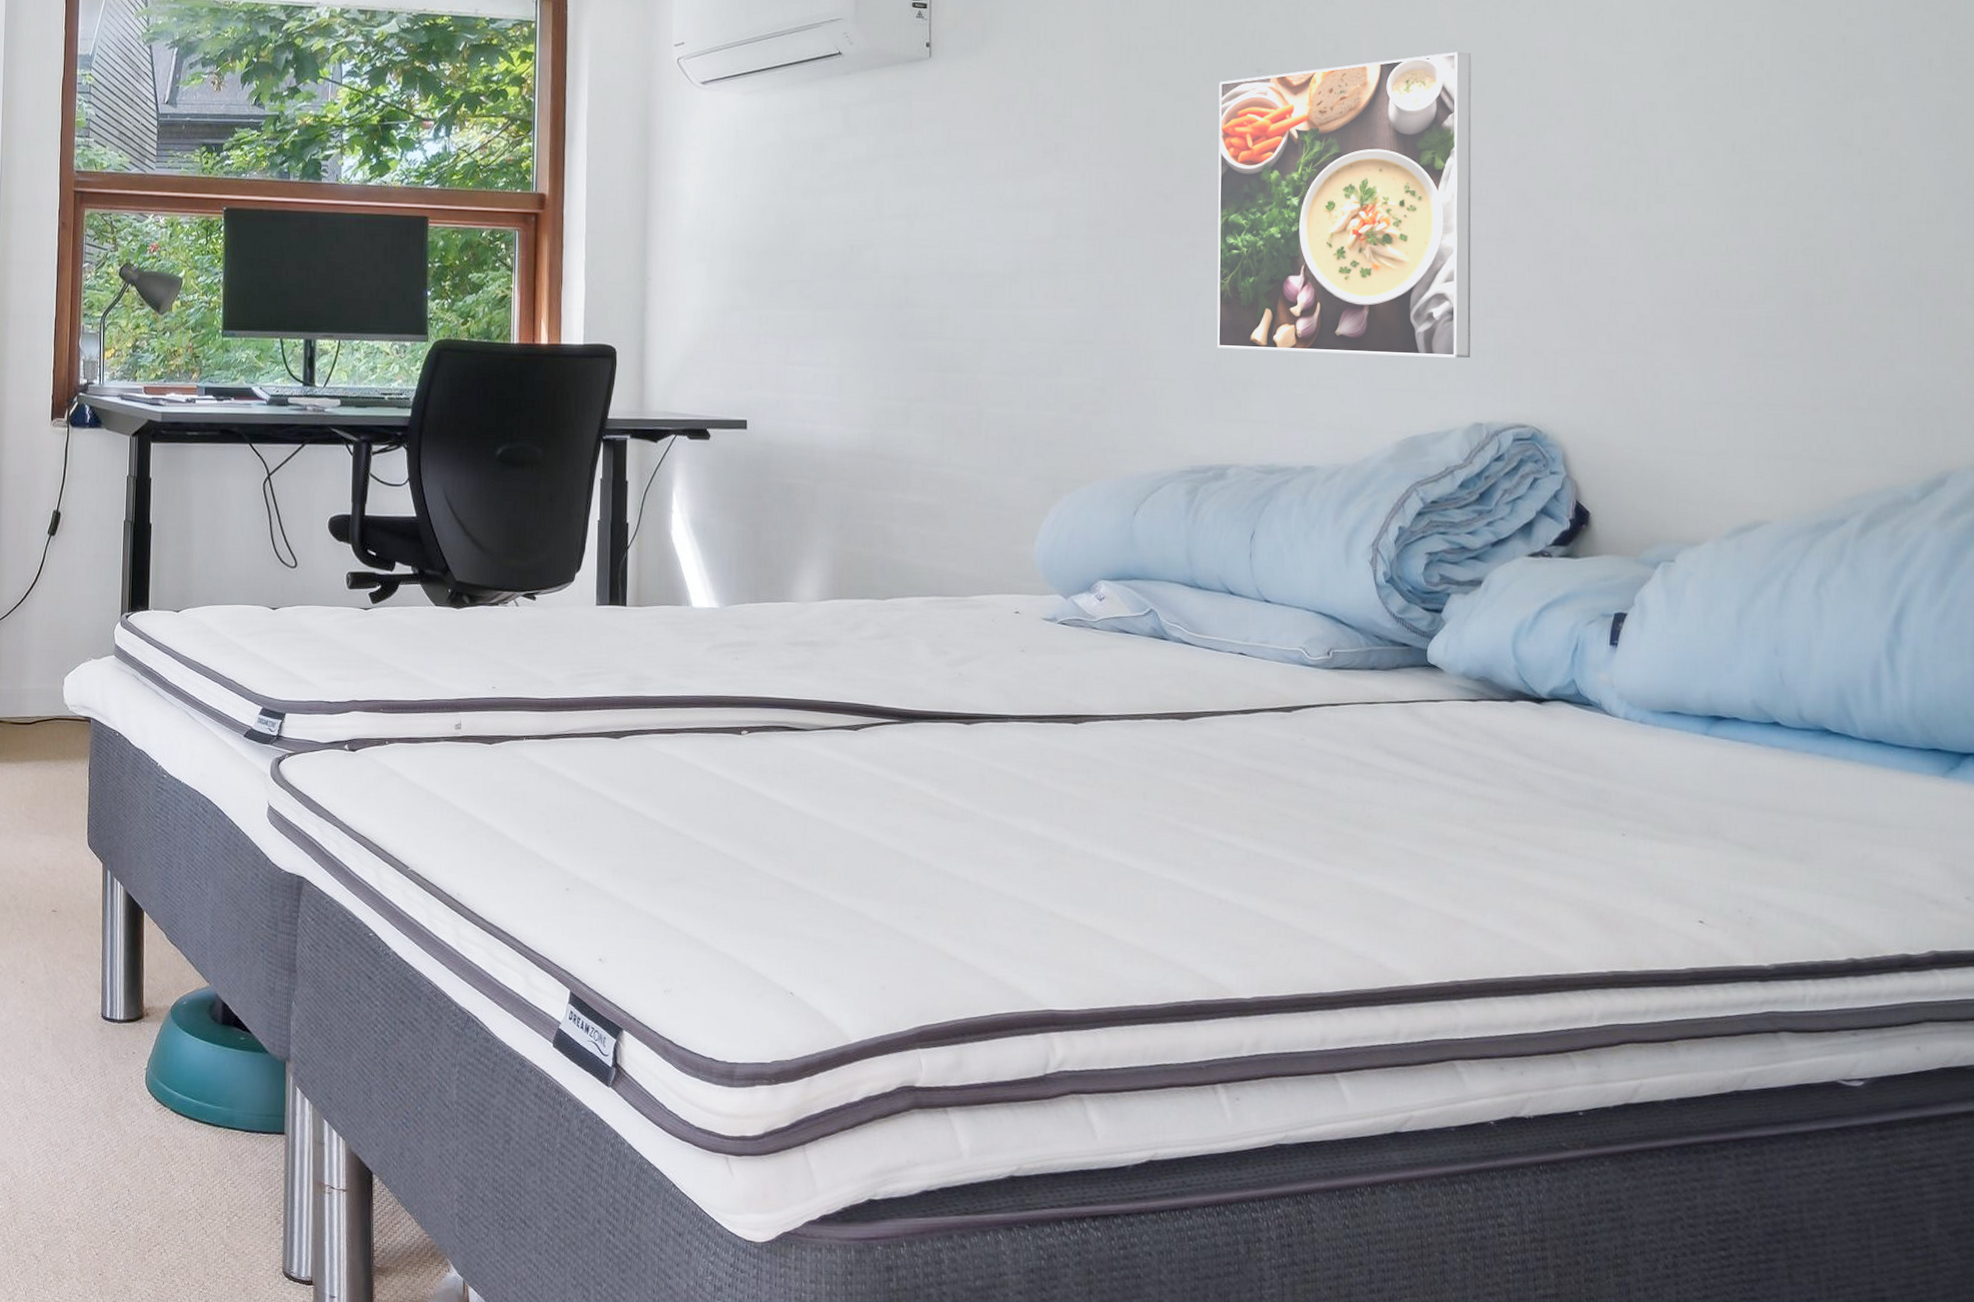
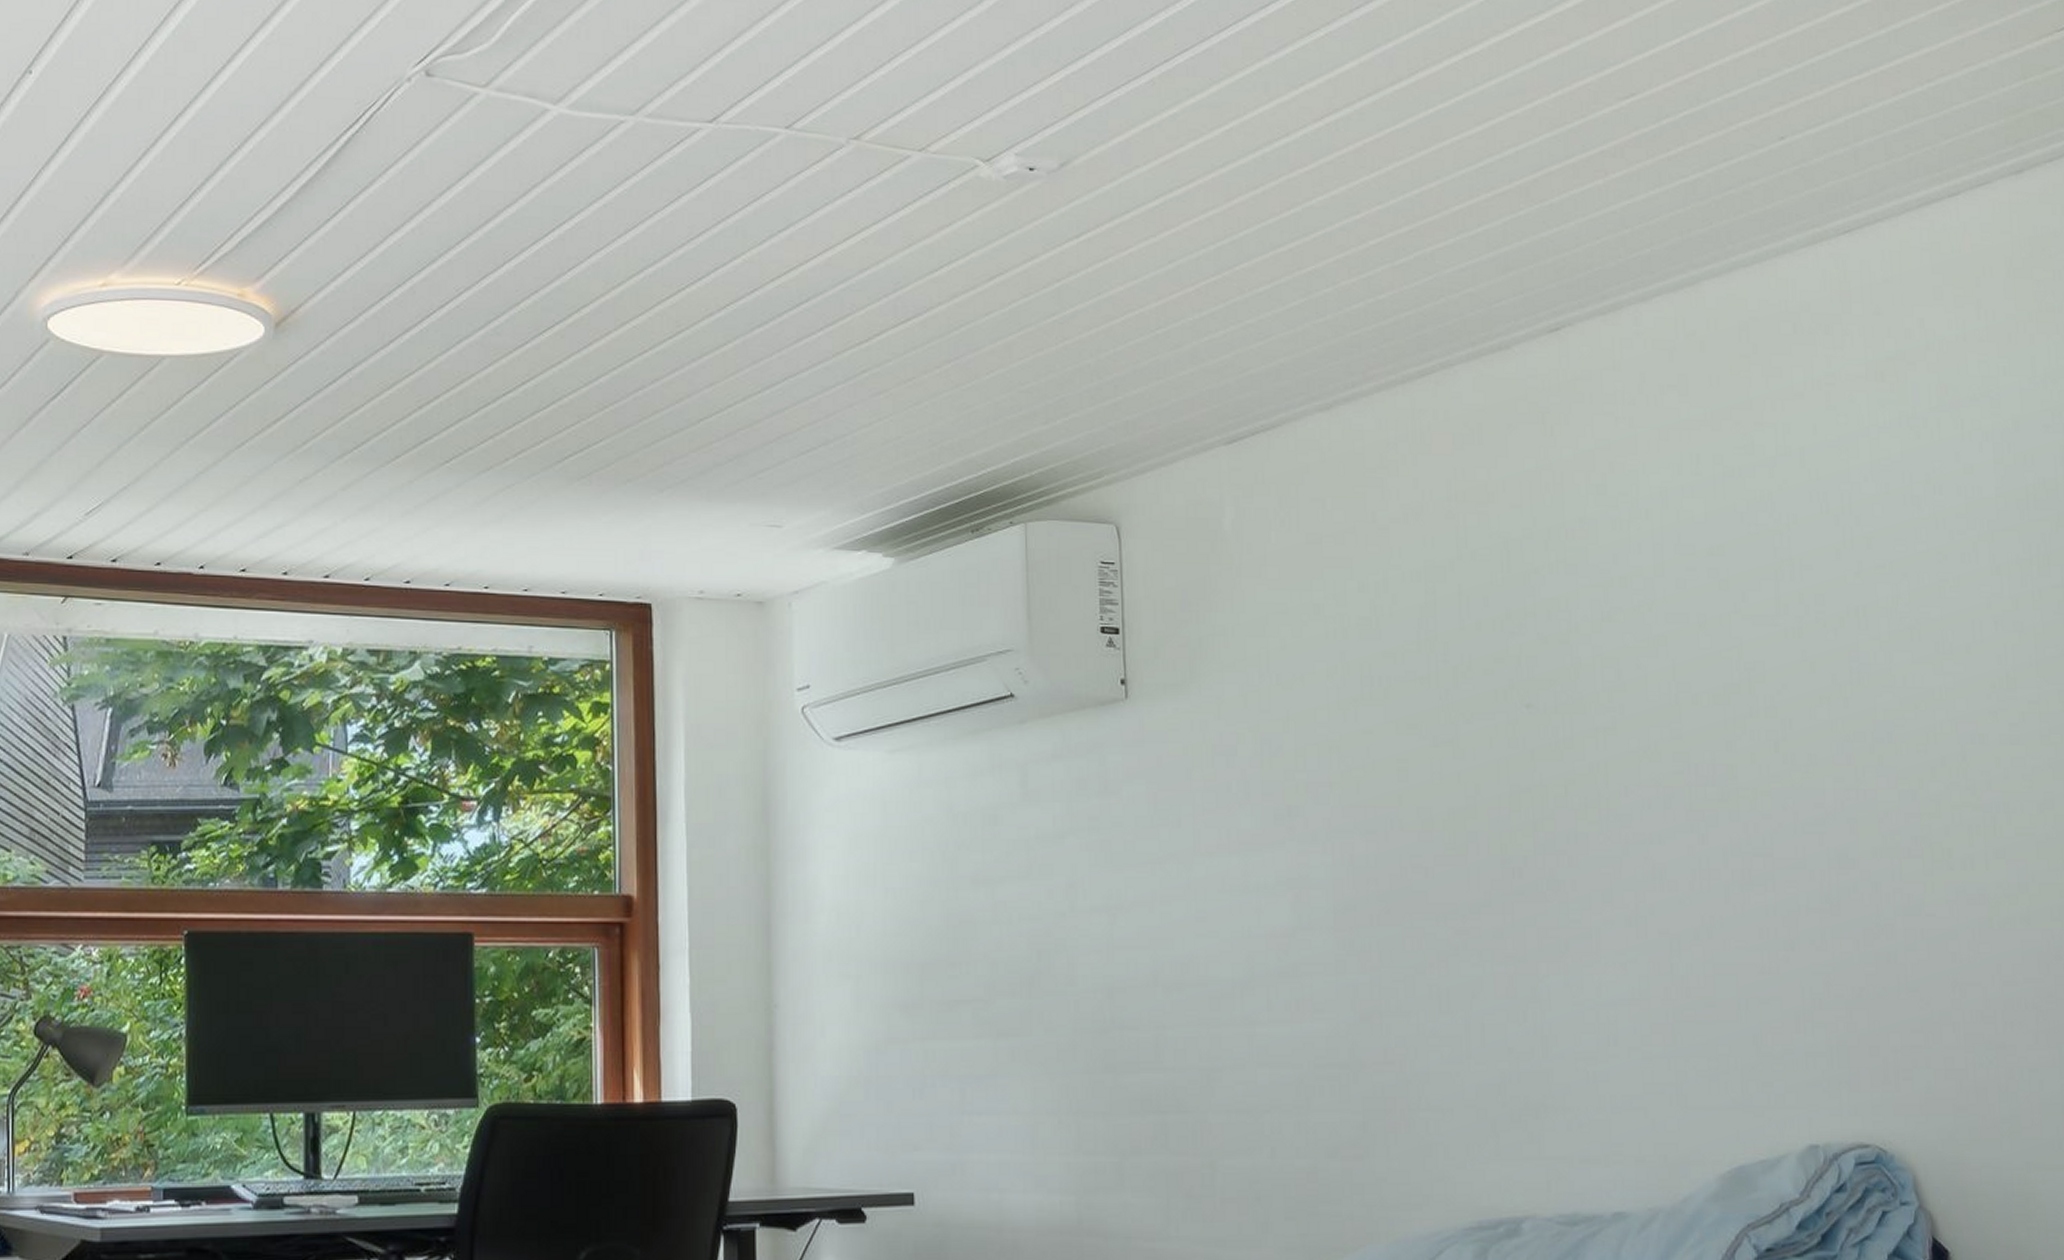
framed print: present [1217,51,1472,359] -> none [1482,676,1800,1065]

